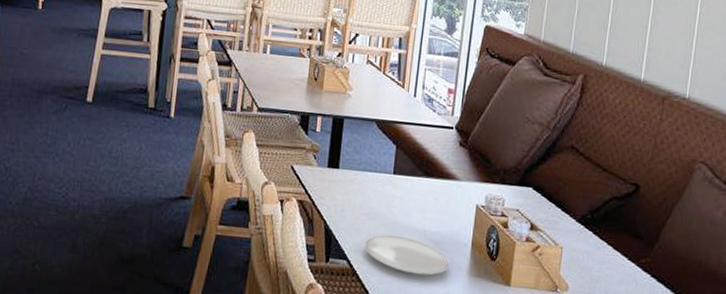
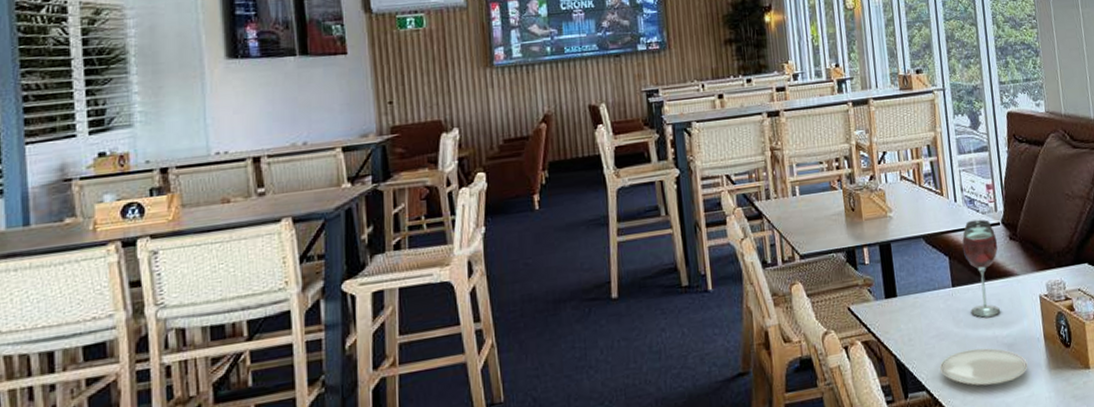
wineglass: none [406,117,447,212] -> present [962,219,1000,318]

